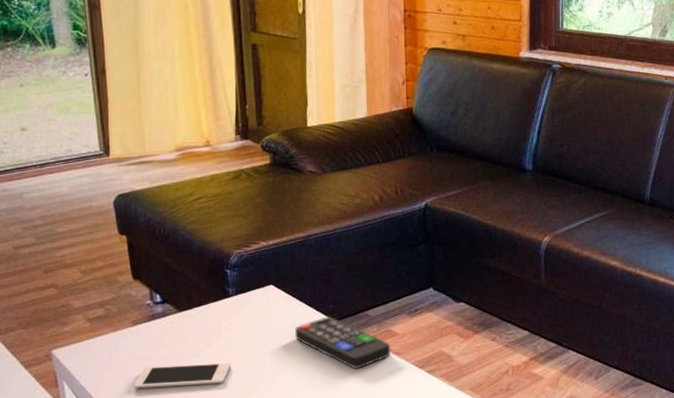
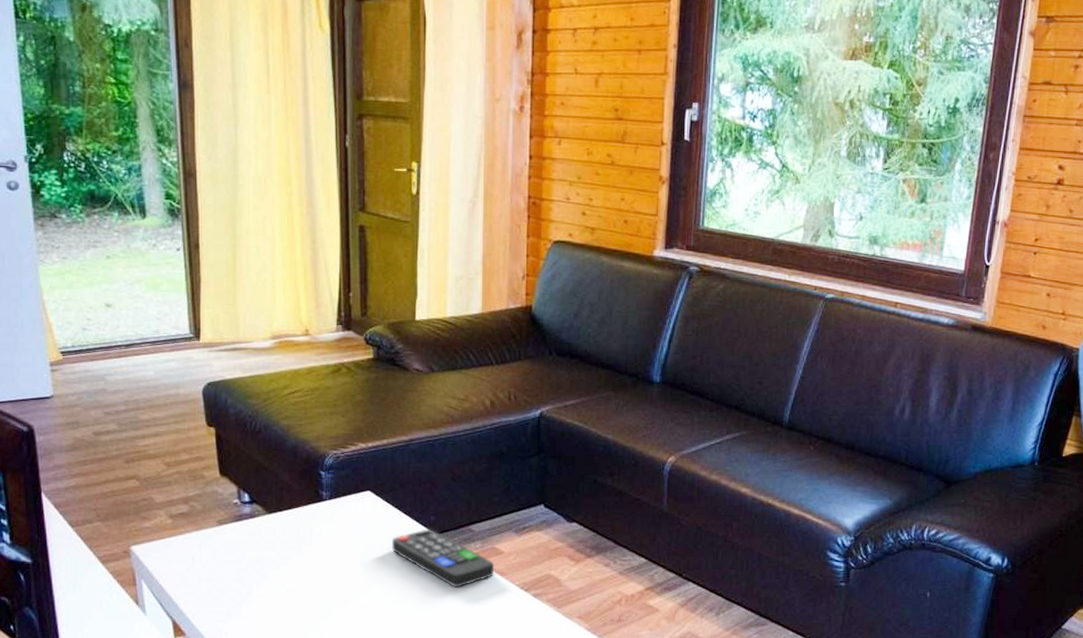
cell phone: present [134,363,230,389] -> none [217,571,321,594]

